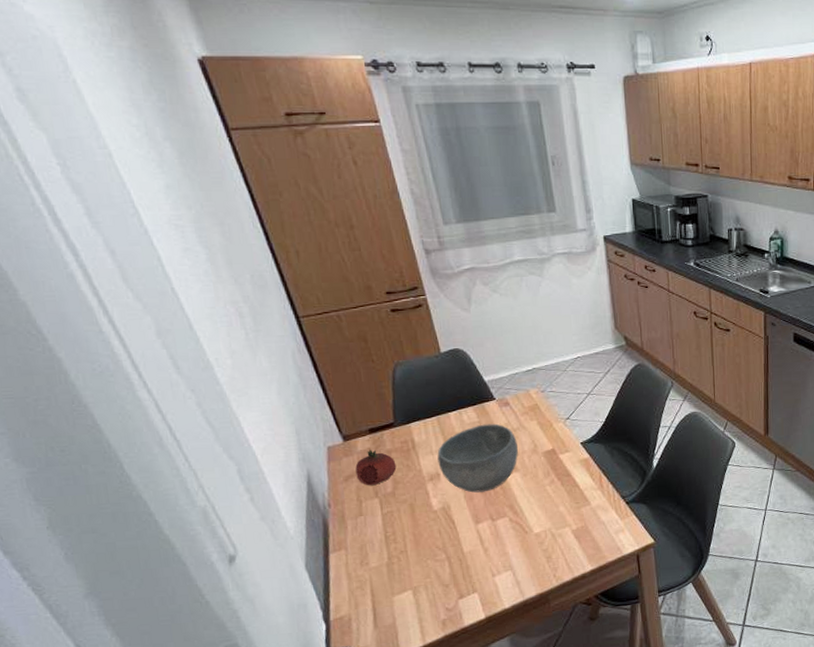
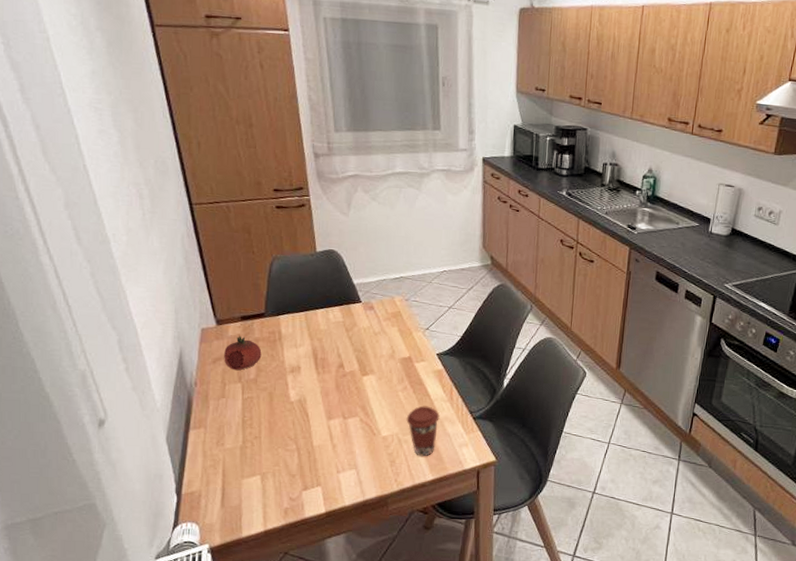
bowl: present [437,423,518,493] -> none [300,324,377,390]
coffee cup: none [557,496,592,549] -> present [406,405,440,457]

